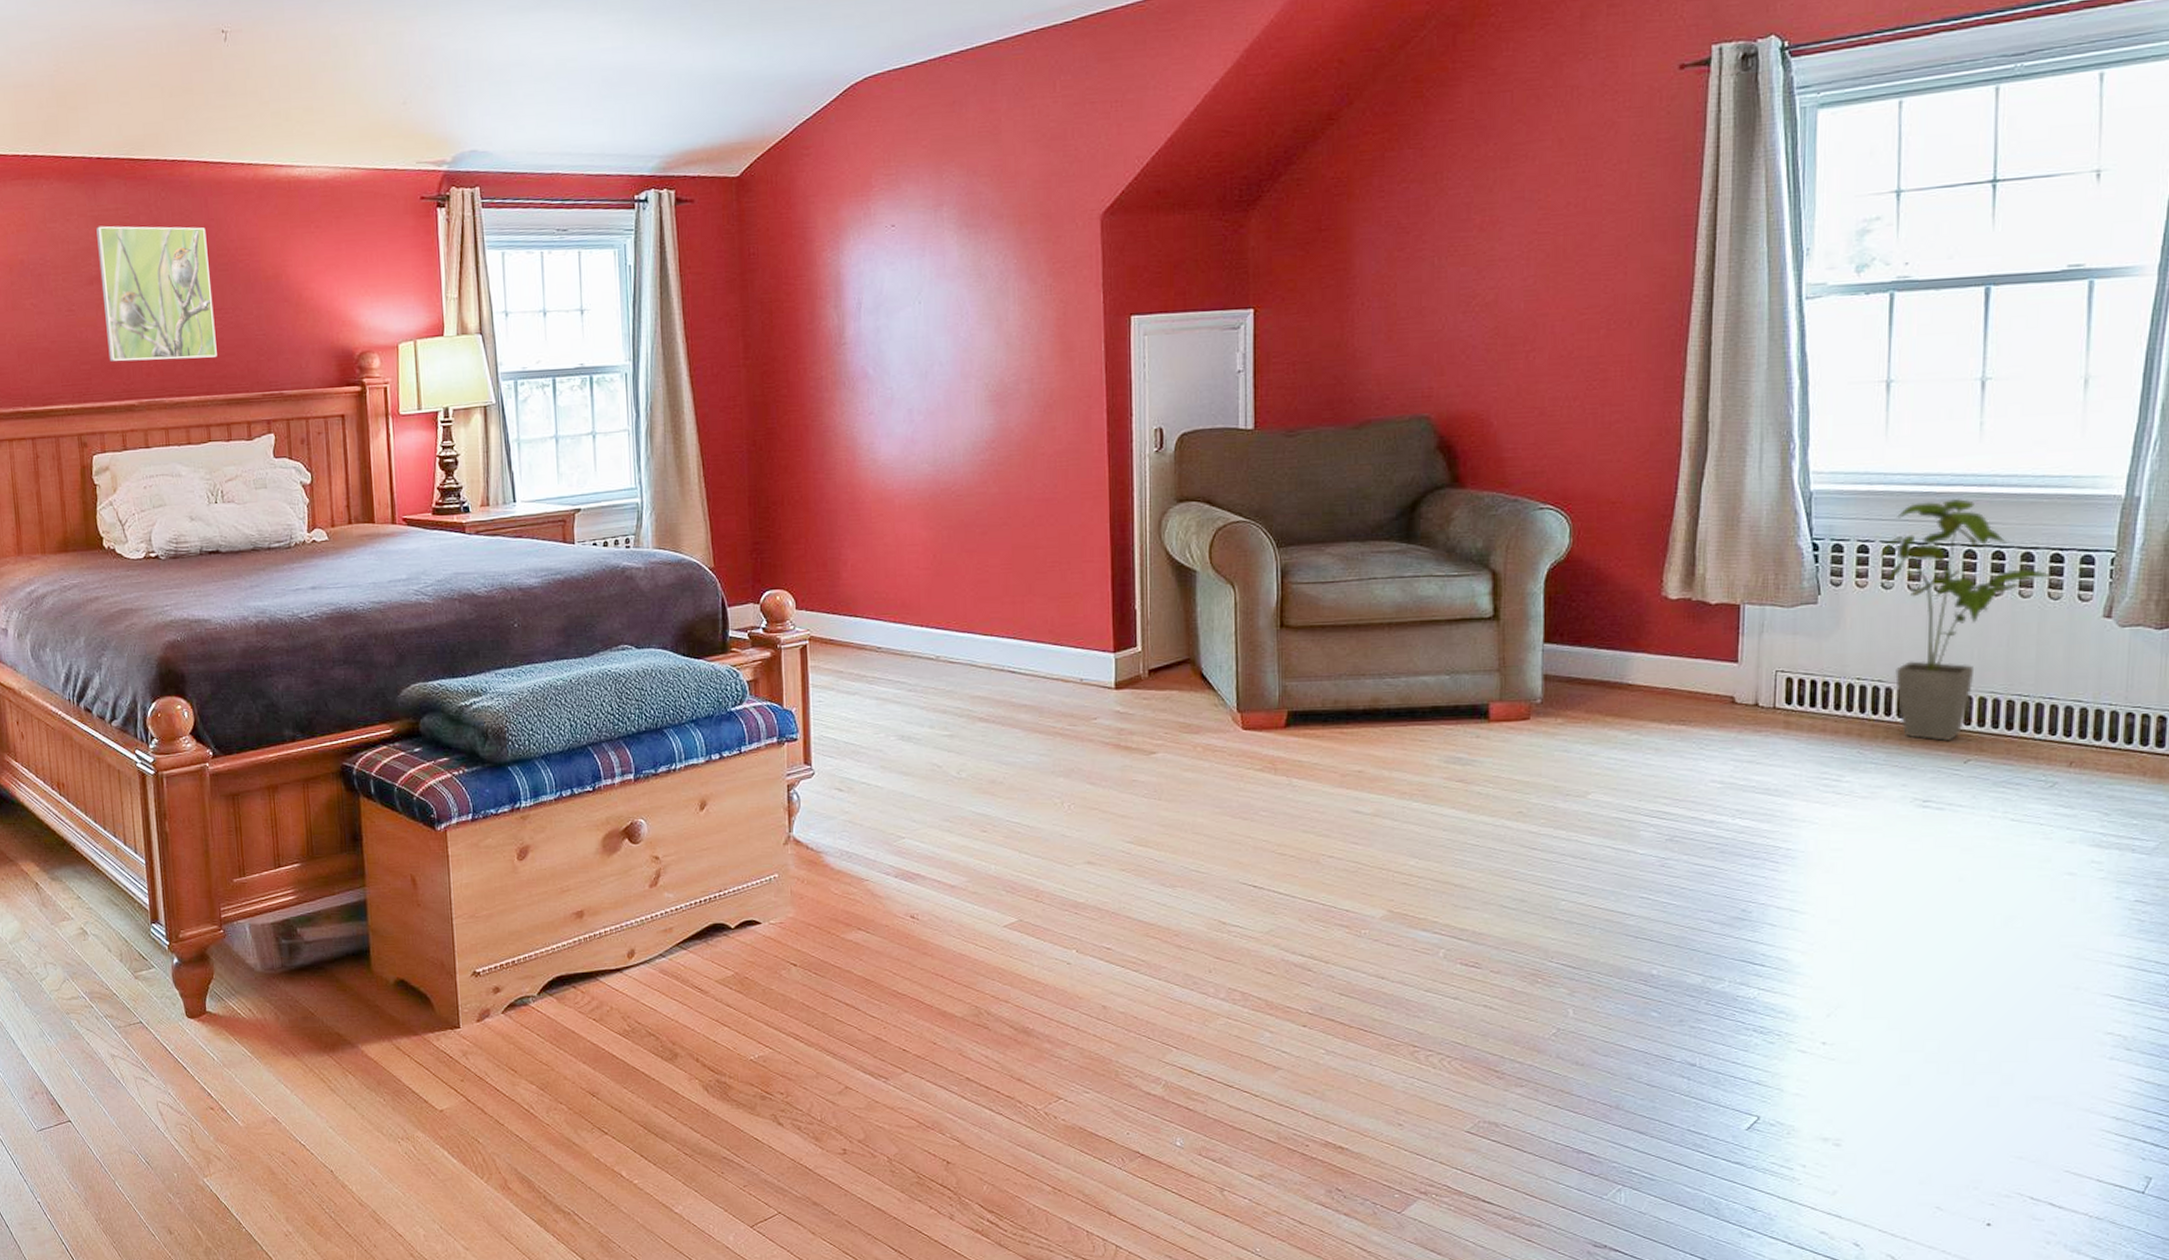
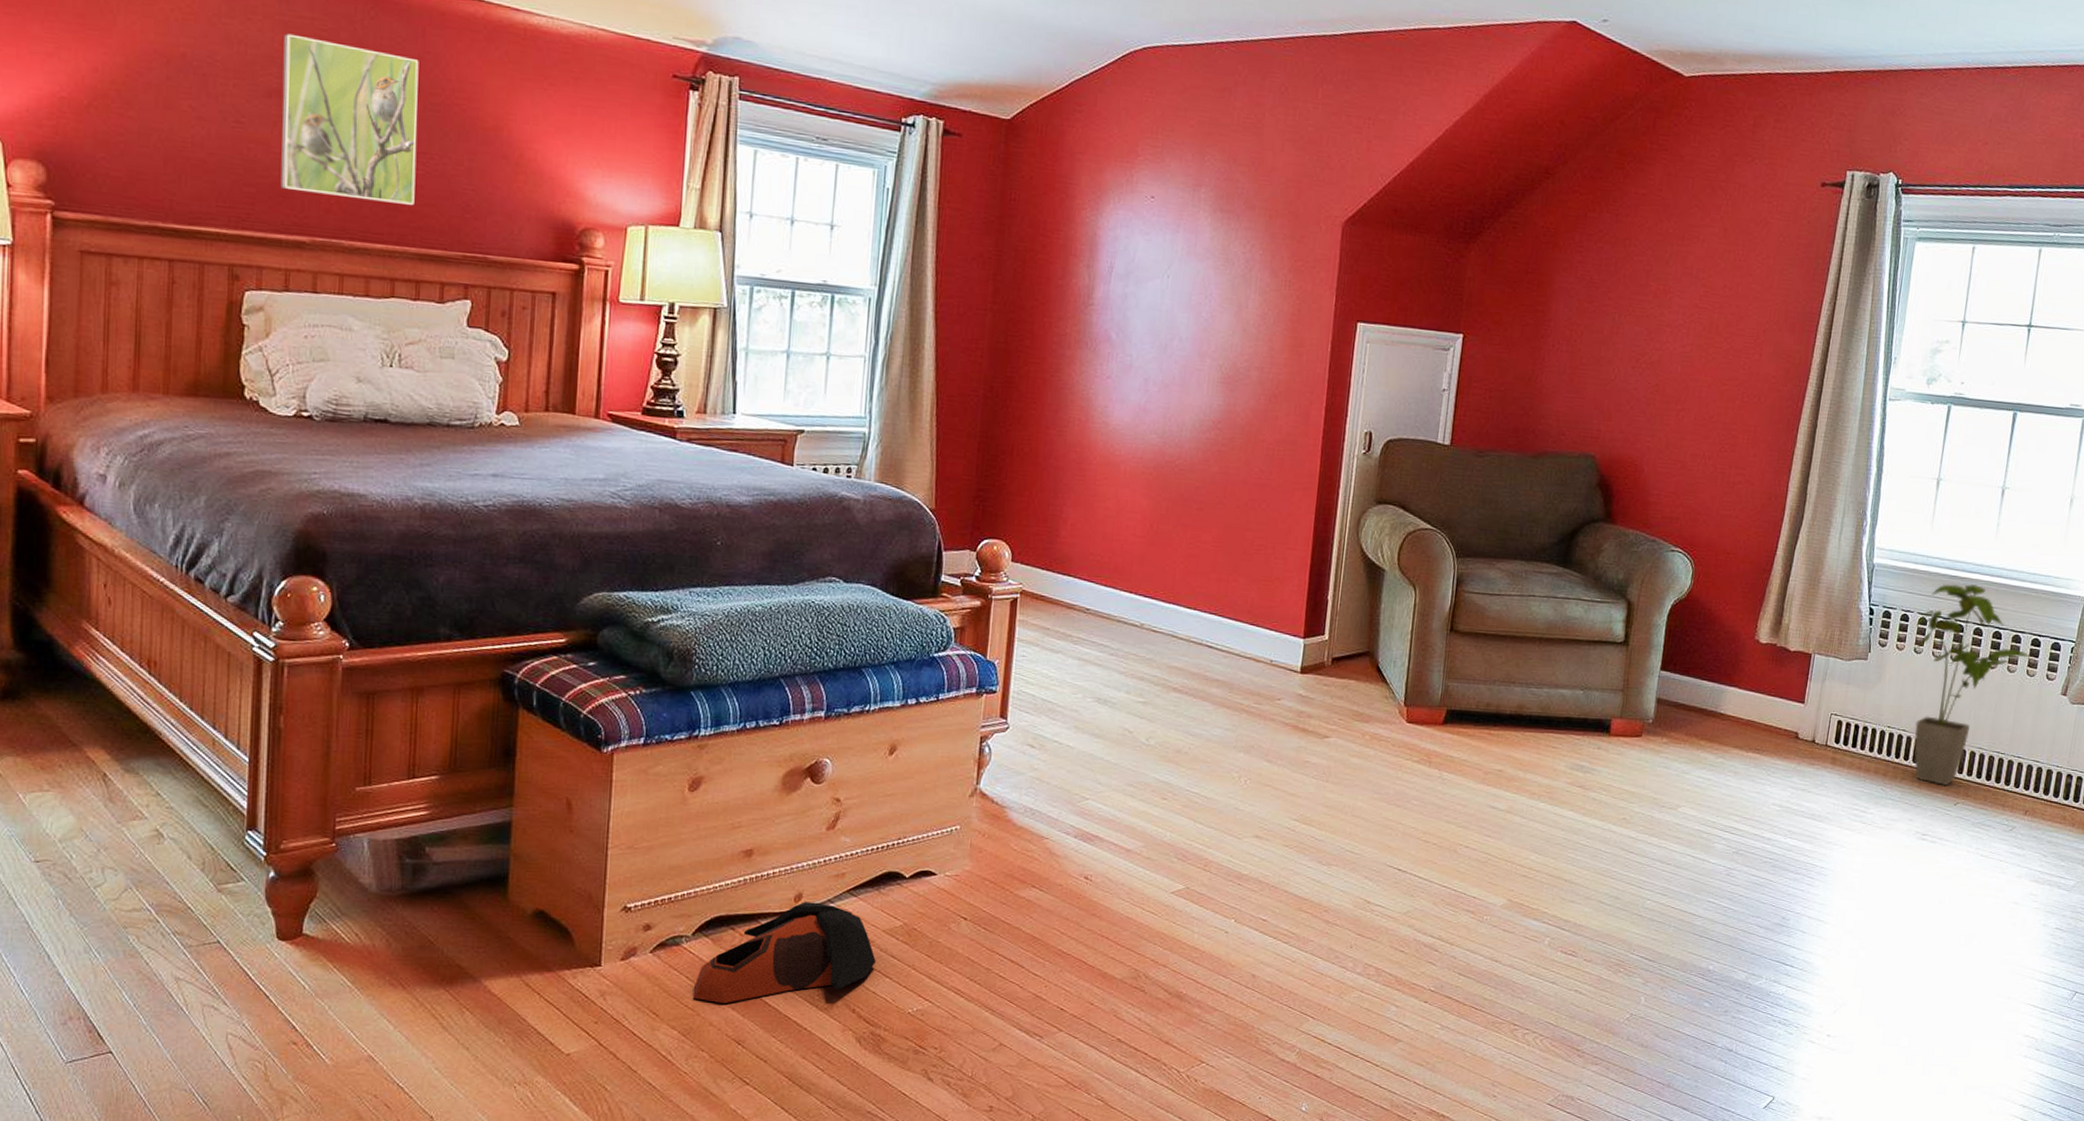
bag: none [546,957,713,1059] -> present [694,902,876,1004]

